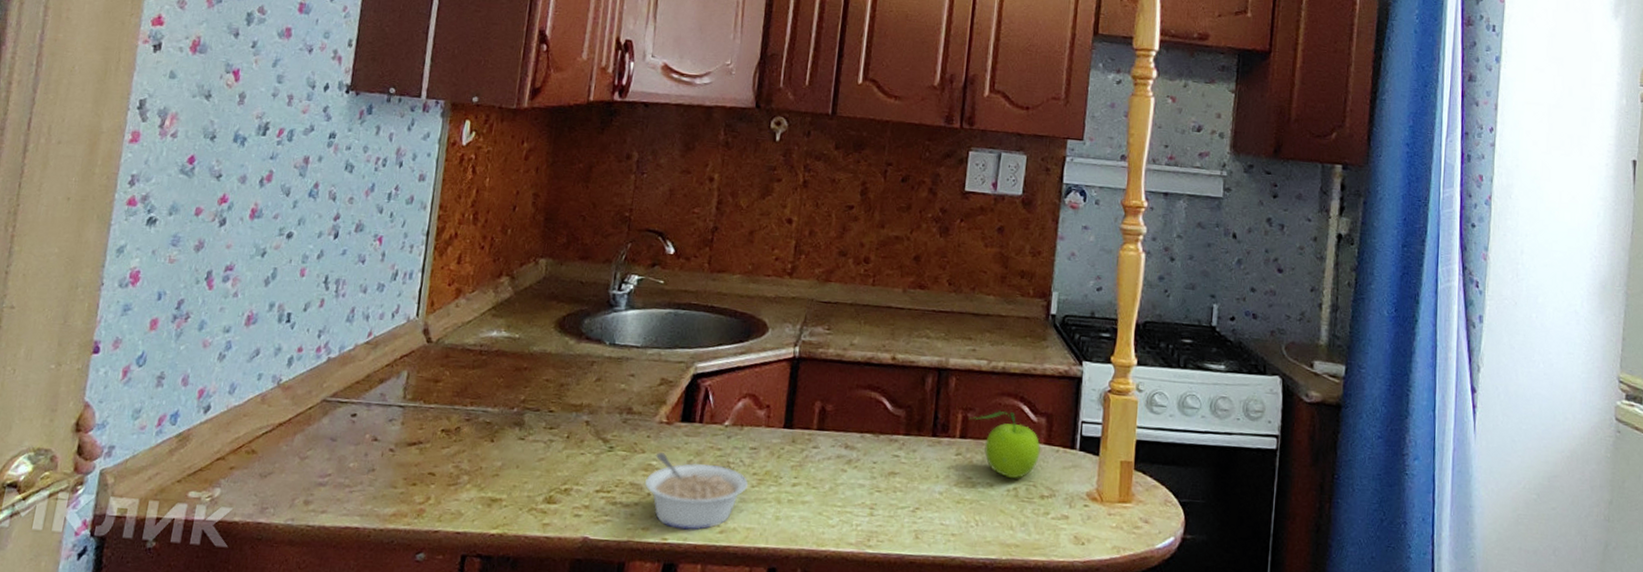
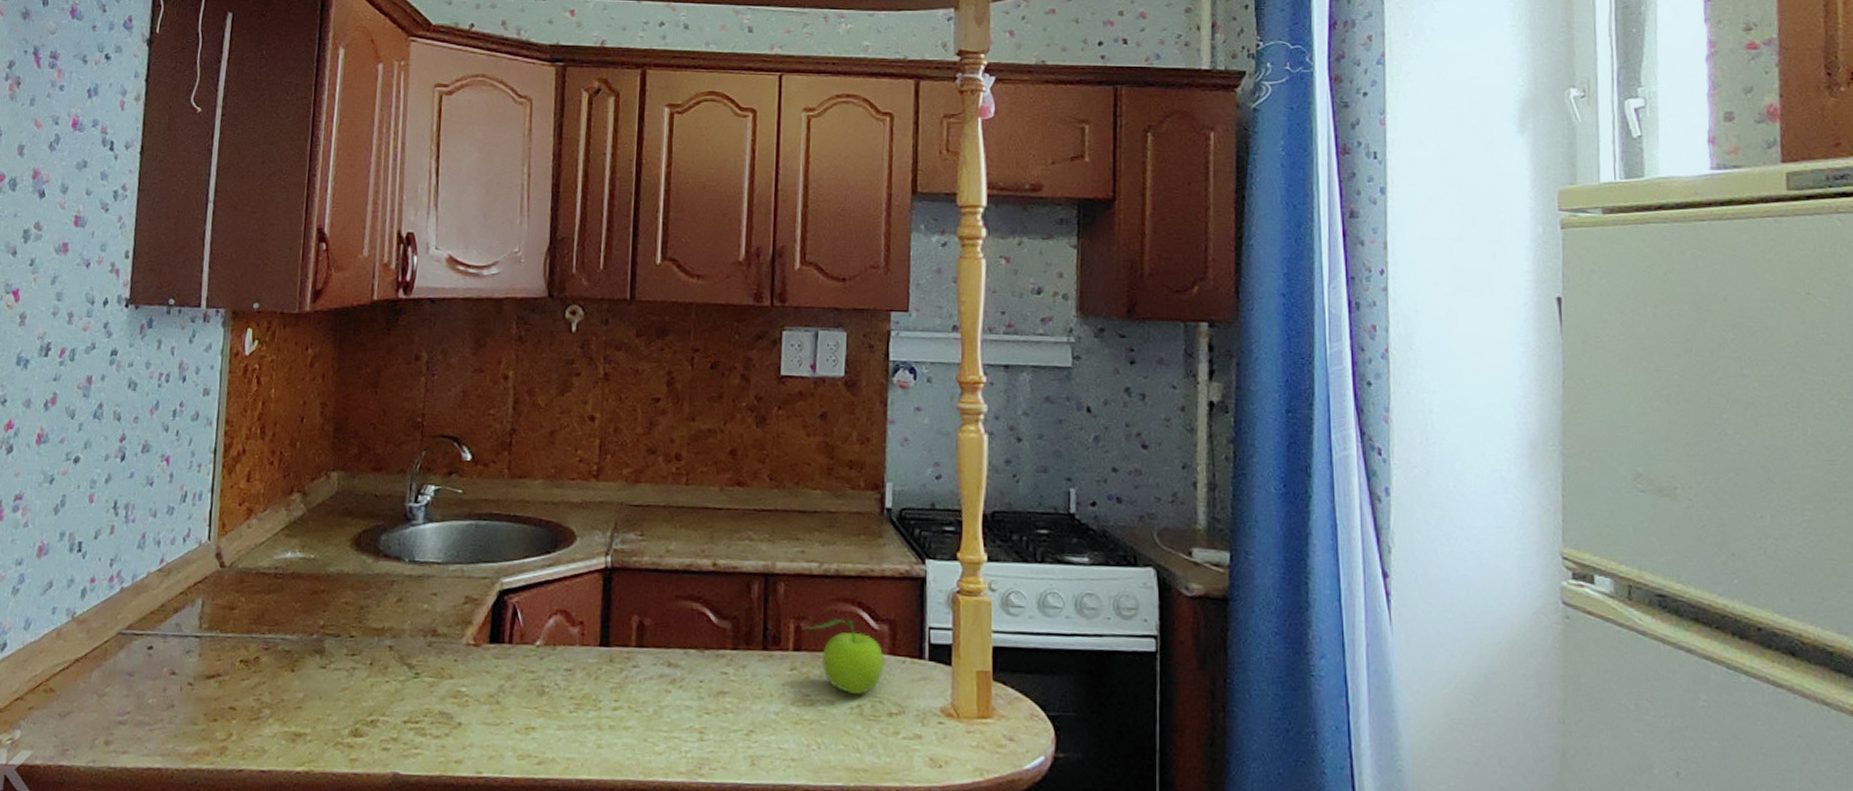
legume: present [645,452,749,530] -> none [455,677,566,762]

